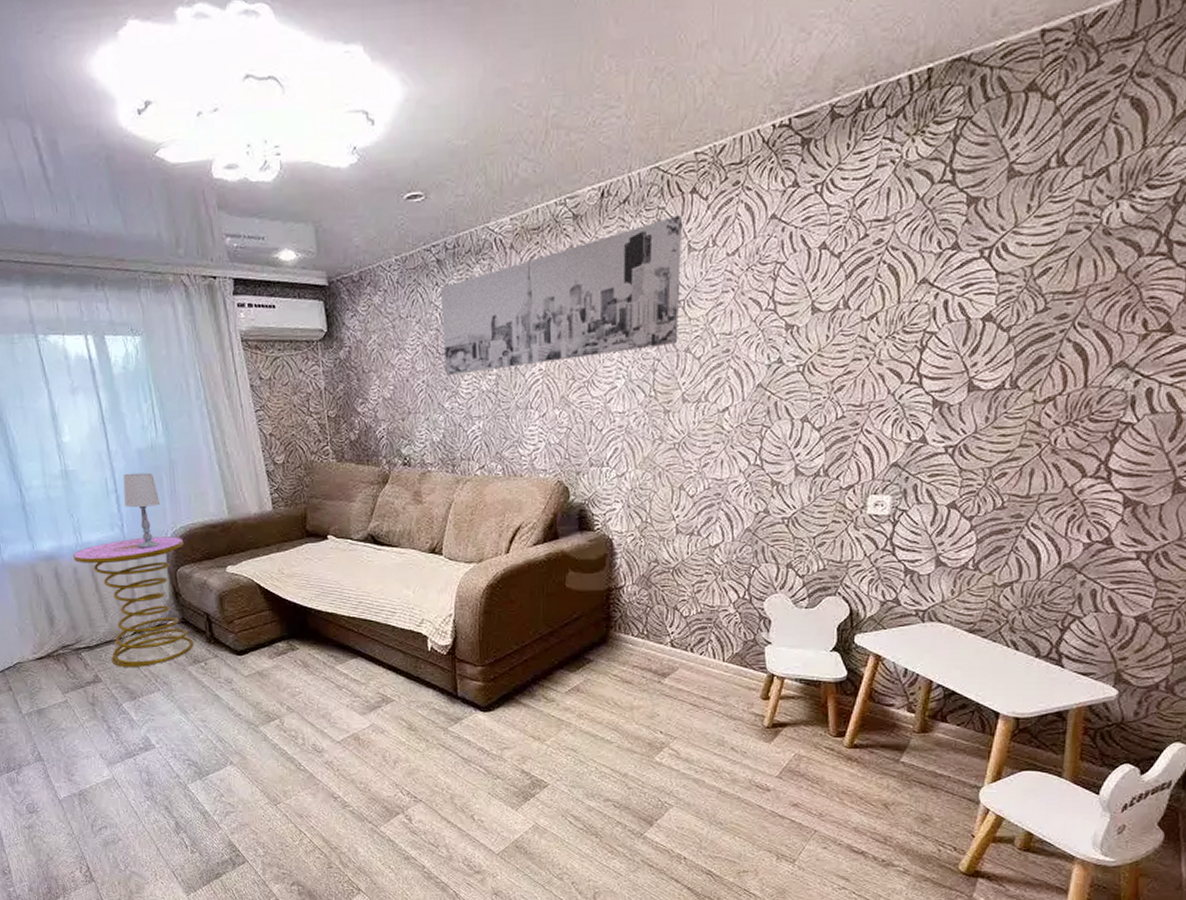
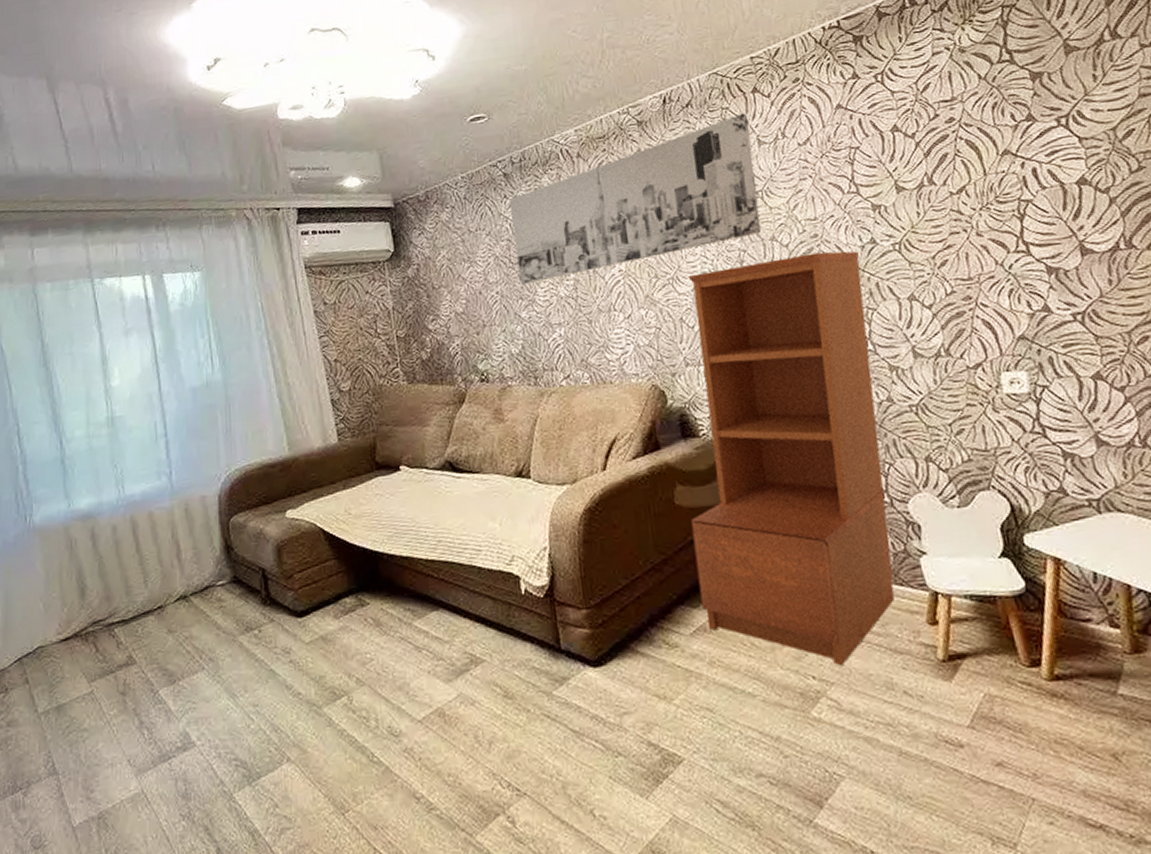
side table: present [73,536,194,668] -> none [114,480,247,644]
table lamp: present [123,472,160,548] -> none [174,412,213,498]
bookshelf: none [577,367,764,726] -> present [687,251,895,667]

